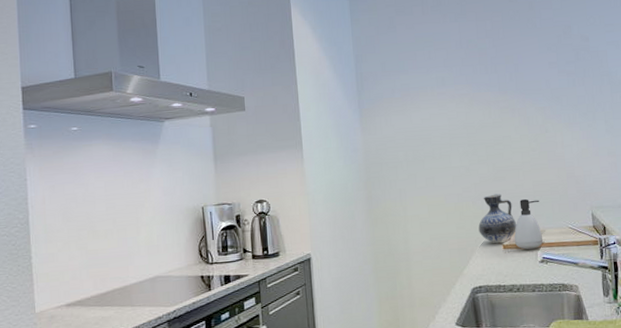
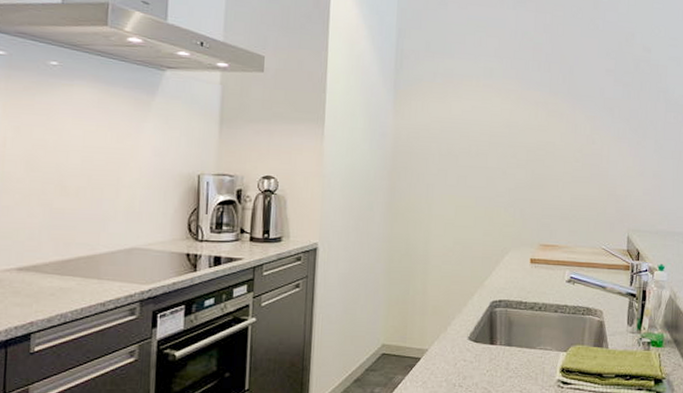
ceramic jug: present [478,193,517,244] -> none [507,202,549,257]
soap dispenser: present [514,198,544,250] -> none [543,212,575,267]

